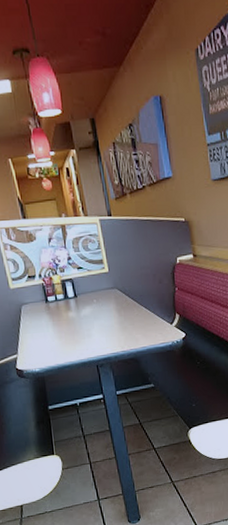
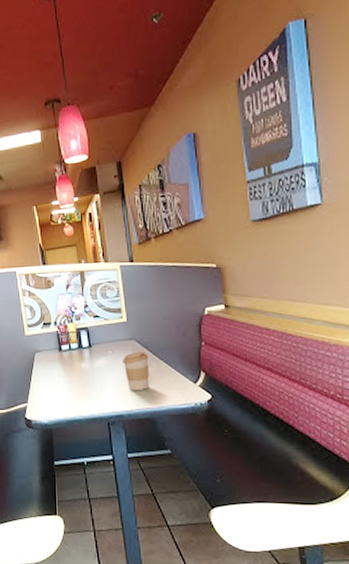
coffee cup: none [106,299,132,335] -> present [122,351,150,391]

